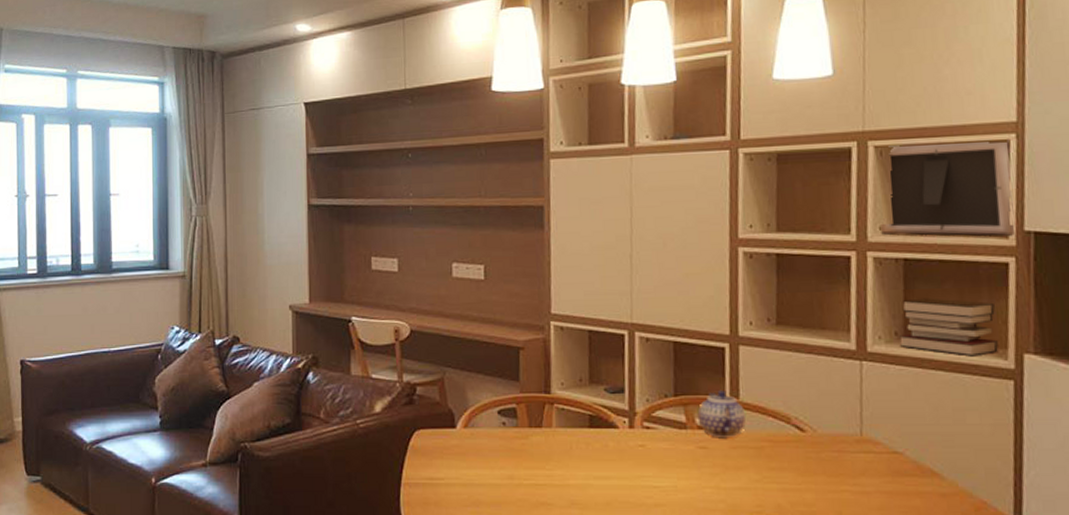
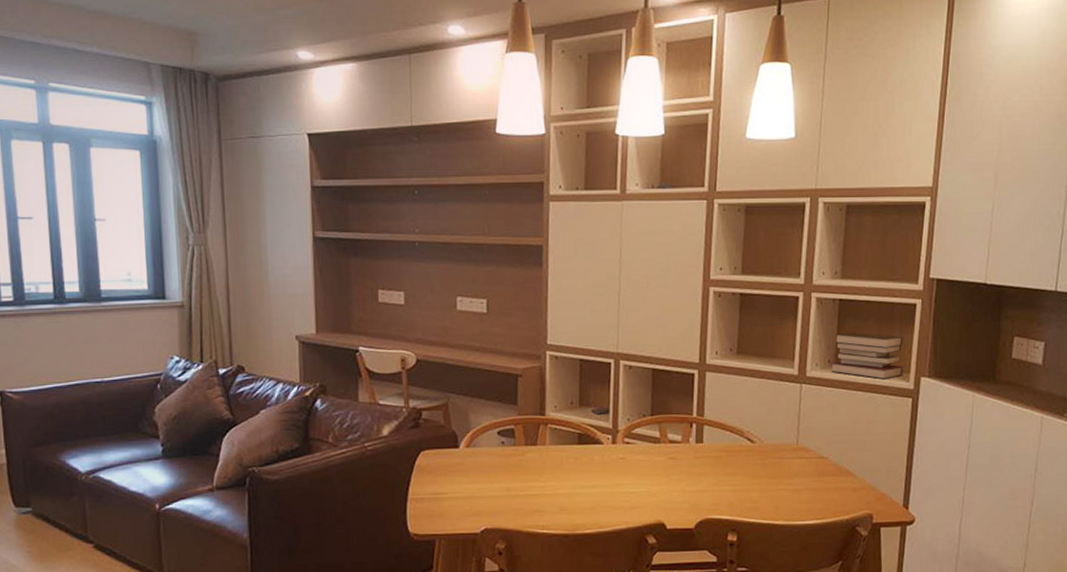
teapot: present [697,389,747,438] -> none [669,409,709,450]
picture frame: present [880,139,1015,237] -> none [824,200,925,282]

